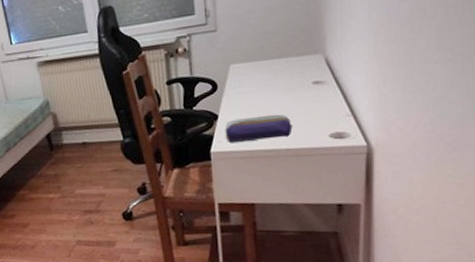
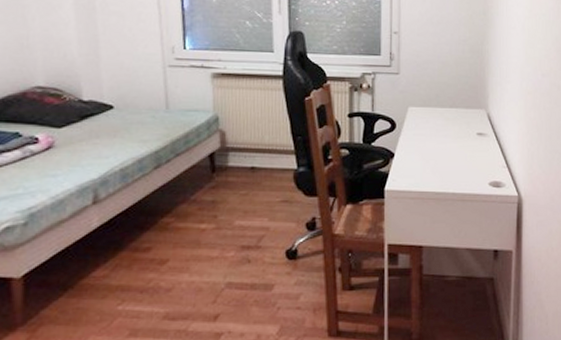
pencil case: present [225,114,293,142] -> none [399,158,459,182]

